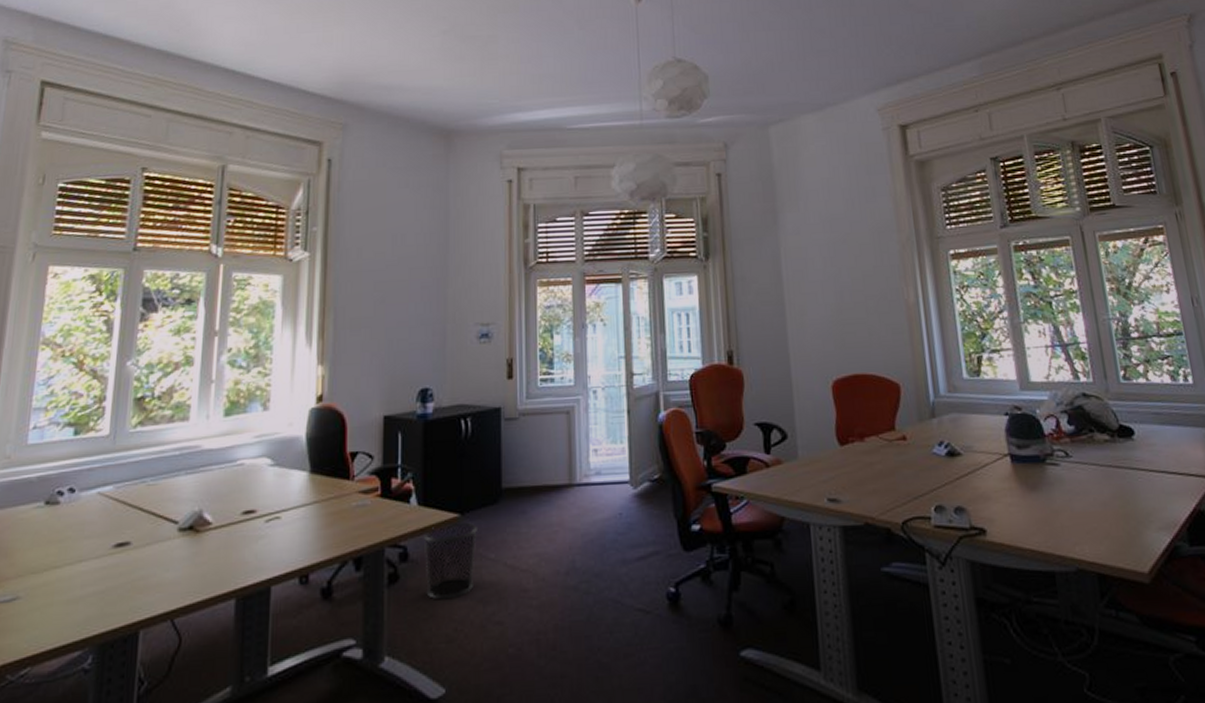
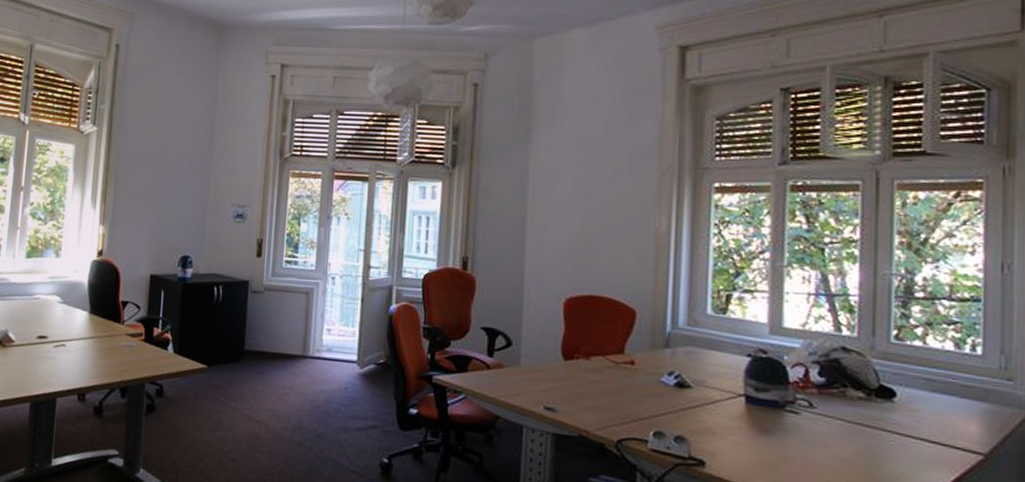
waste bin: present [423,522,477,600] -> none [176,371,221,434]

